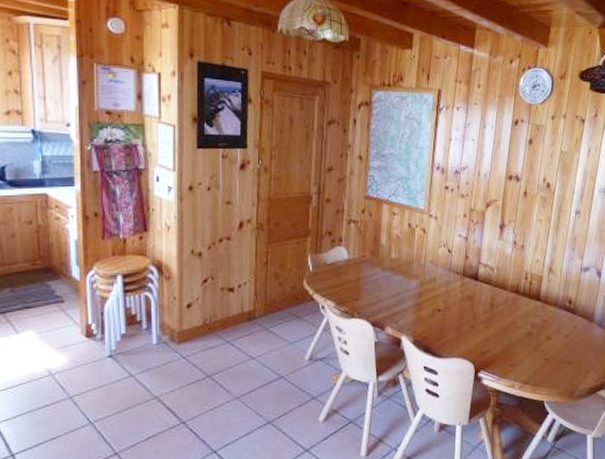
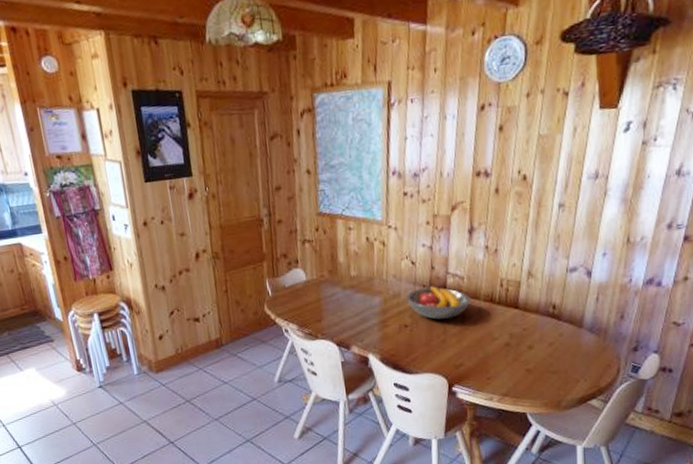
fruit bowl: none [441,273,499,306] -> present [405,285,471,320]

